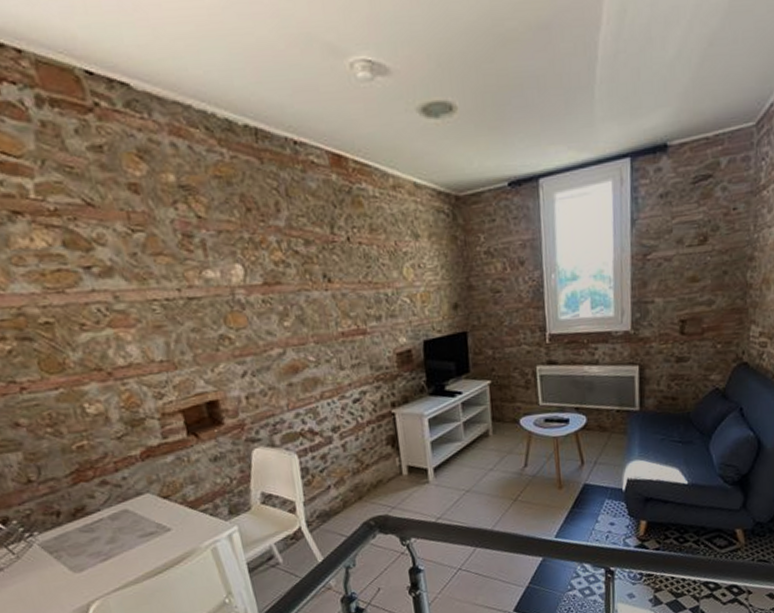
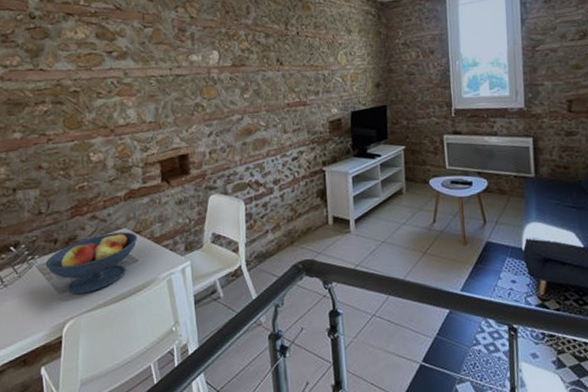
fruit bowl: none [49,497,167,573] -> present [45,231,138,295]

